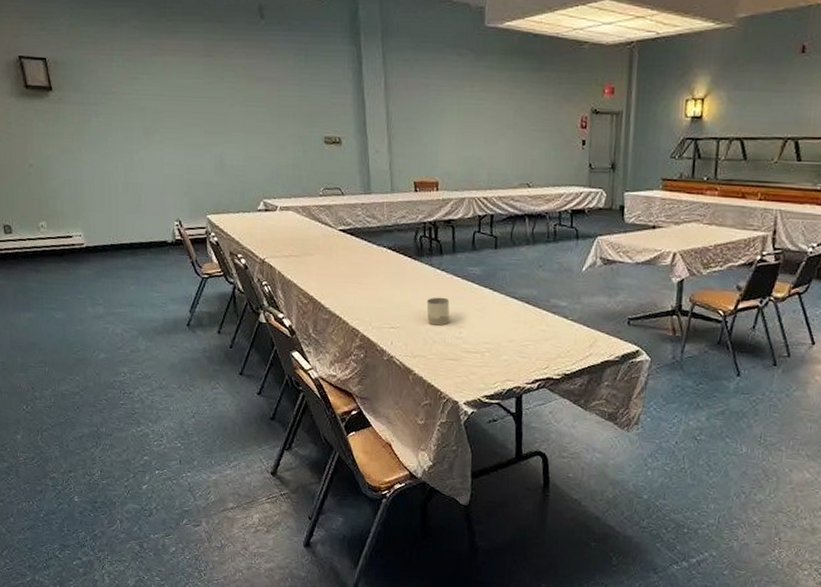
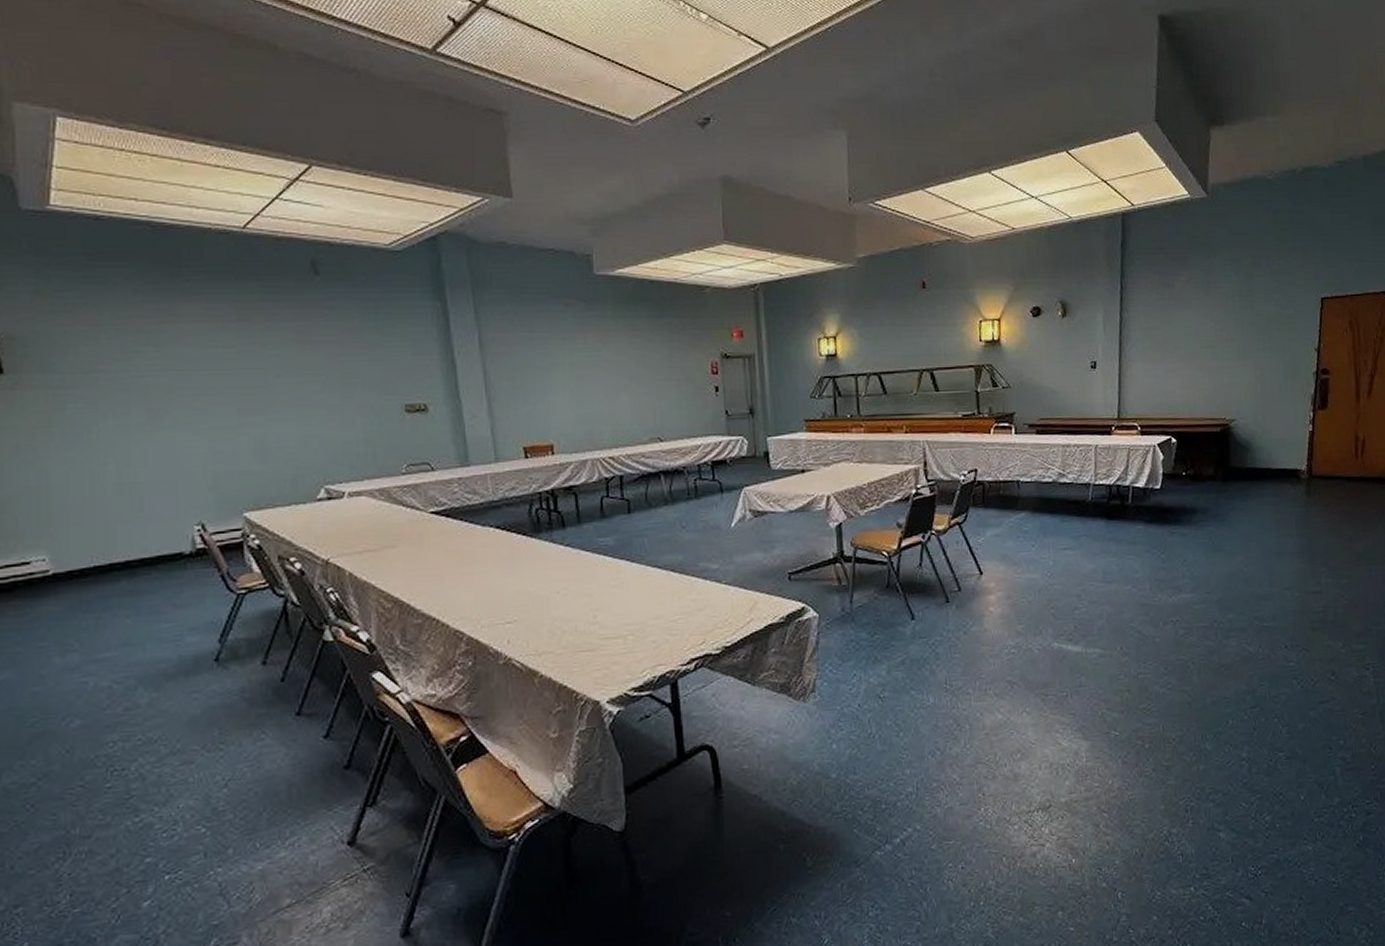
cup: present [426,297,450,326] -> none [550,577,581,613]

